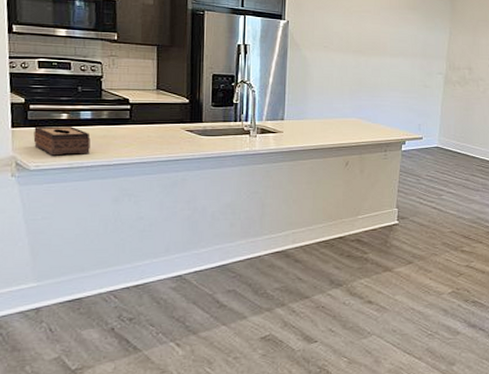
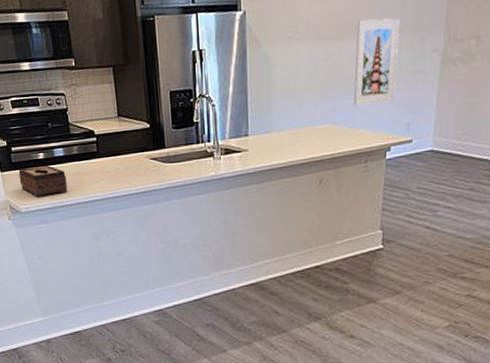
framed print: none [376,42,414,107] -> present [353,18,400,106]

